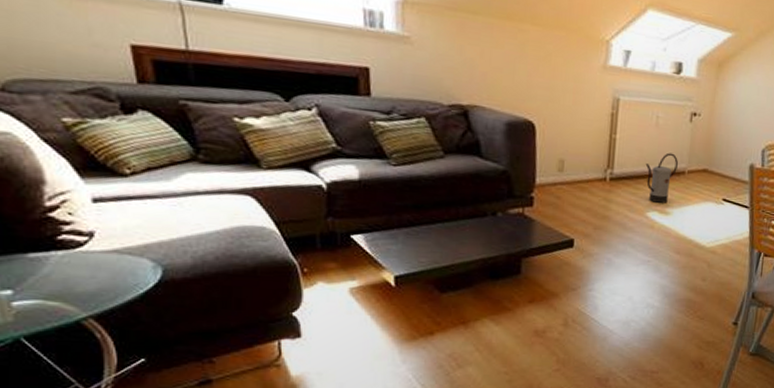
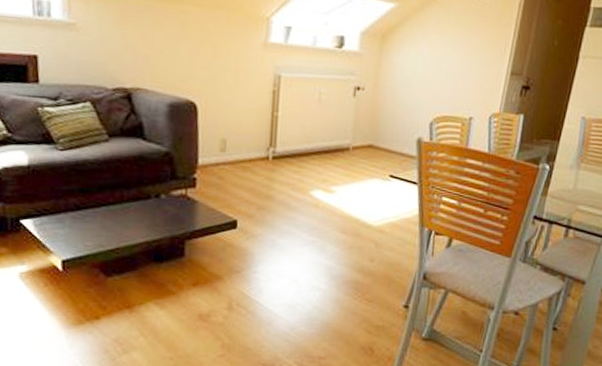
watering can: present [645,152,678,203] -> none [308,129,342,181]

